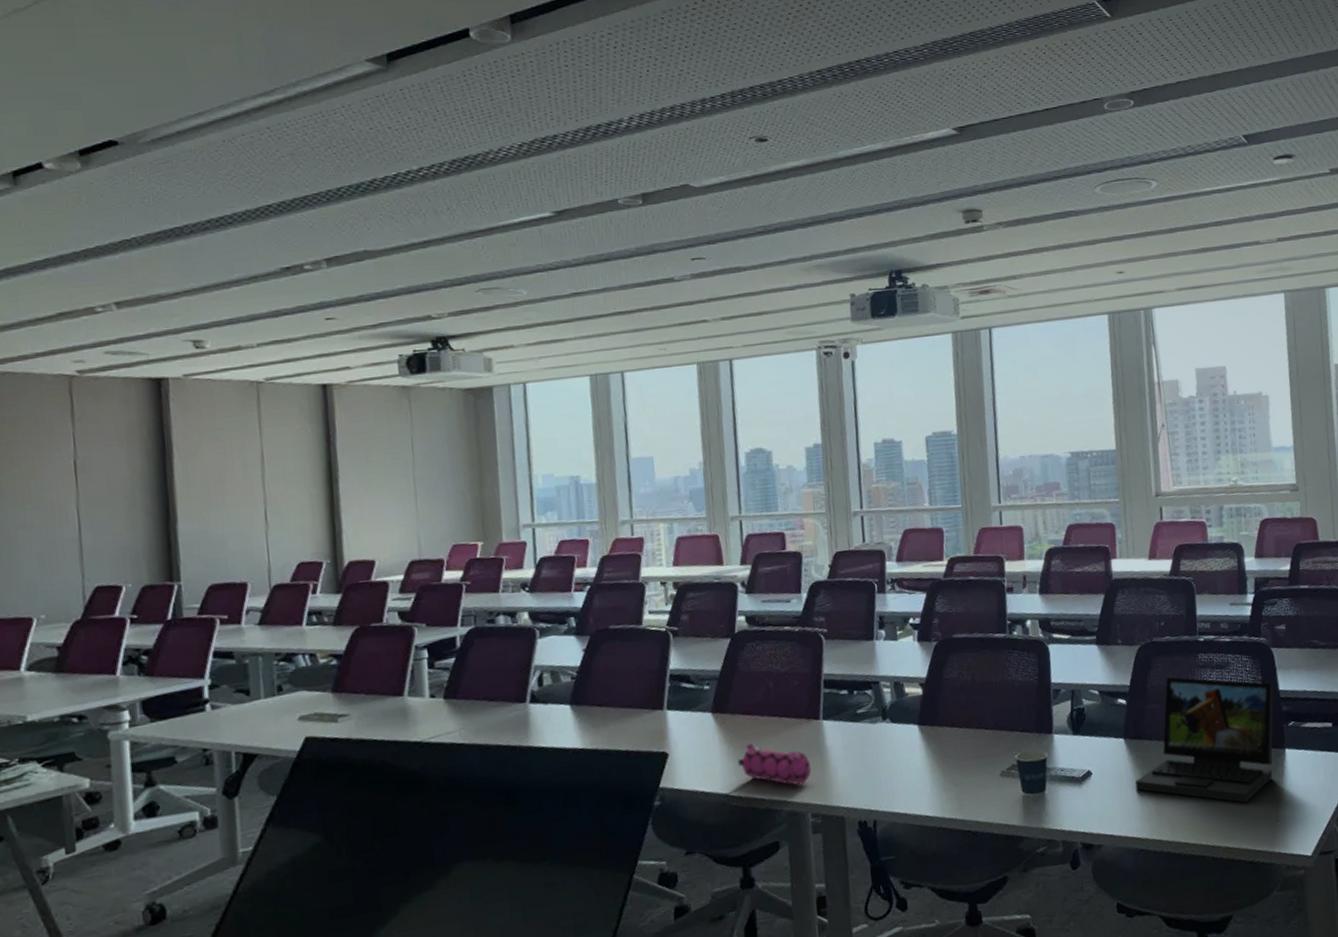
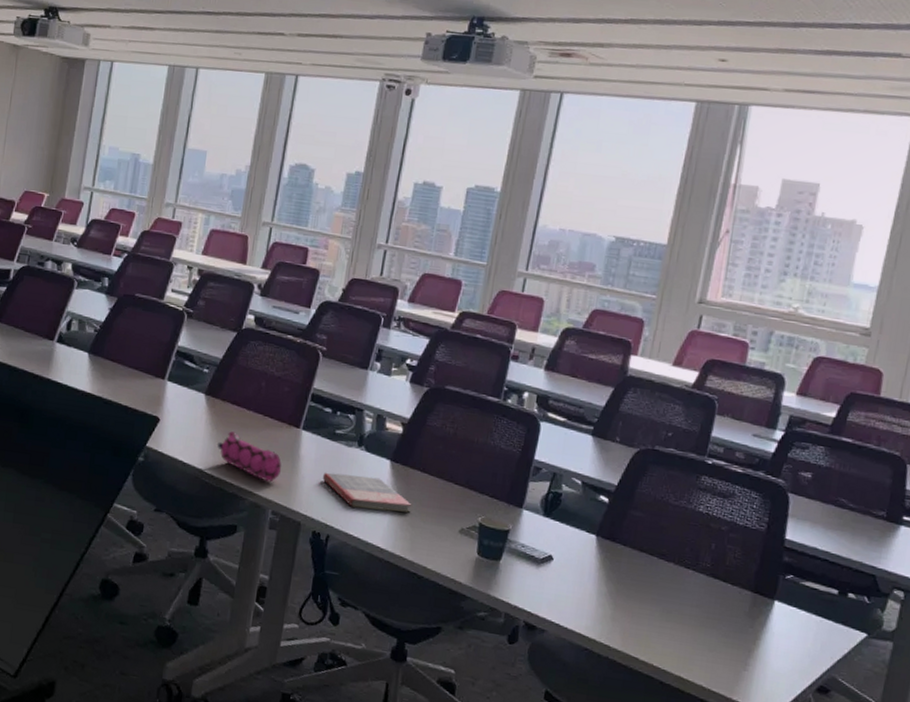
book: none [854,746,950,784] -> present [322,472,412,513]
laptop: present [1135,677,1274,803] -> none [595,490,780,641]

